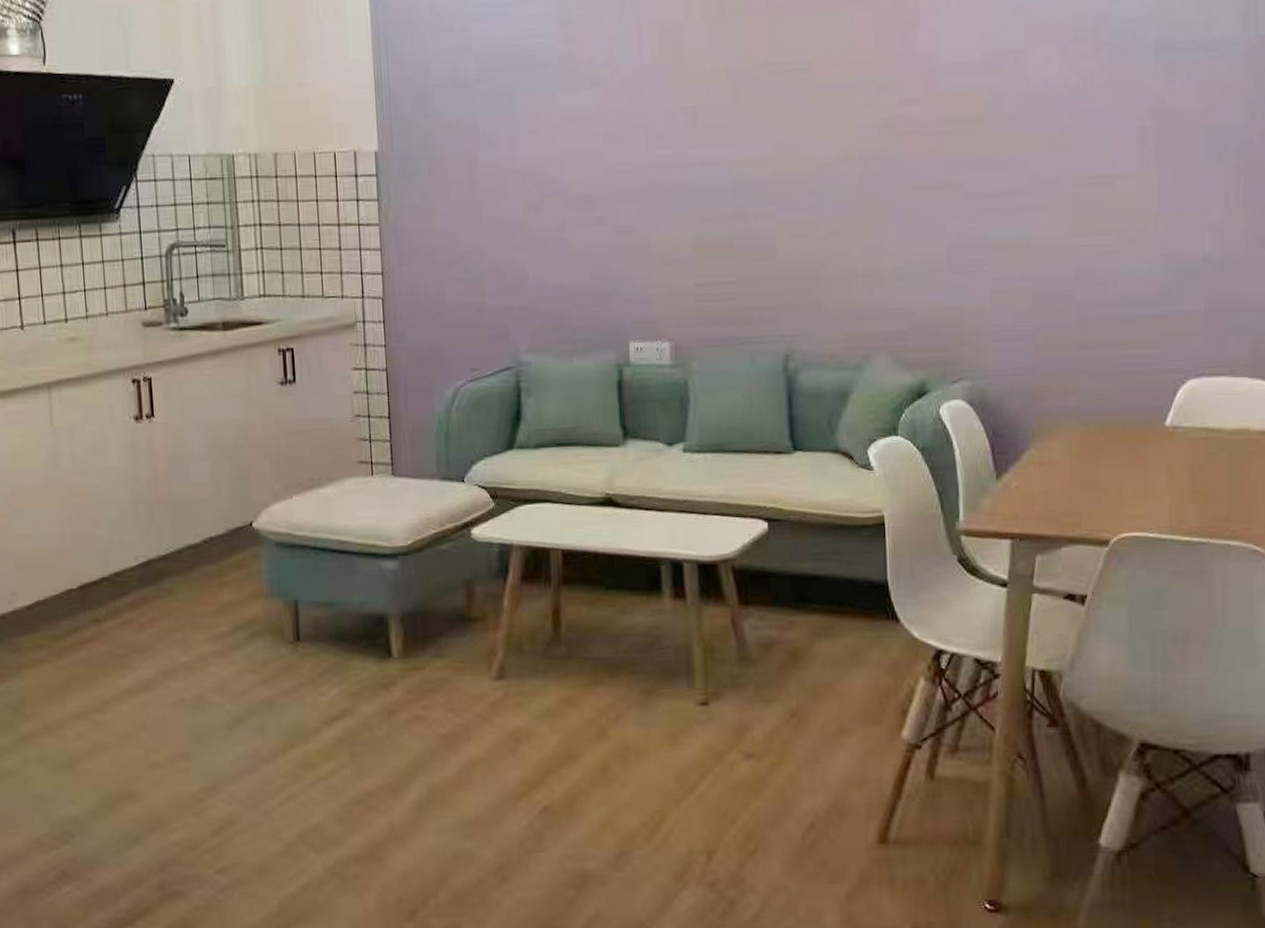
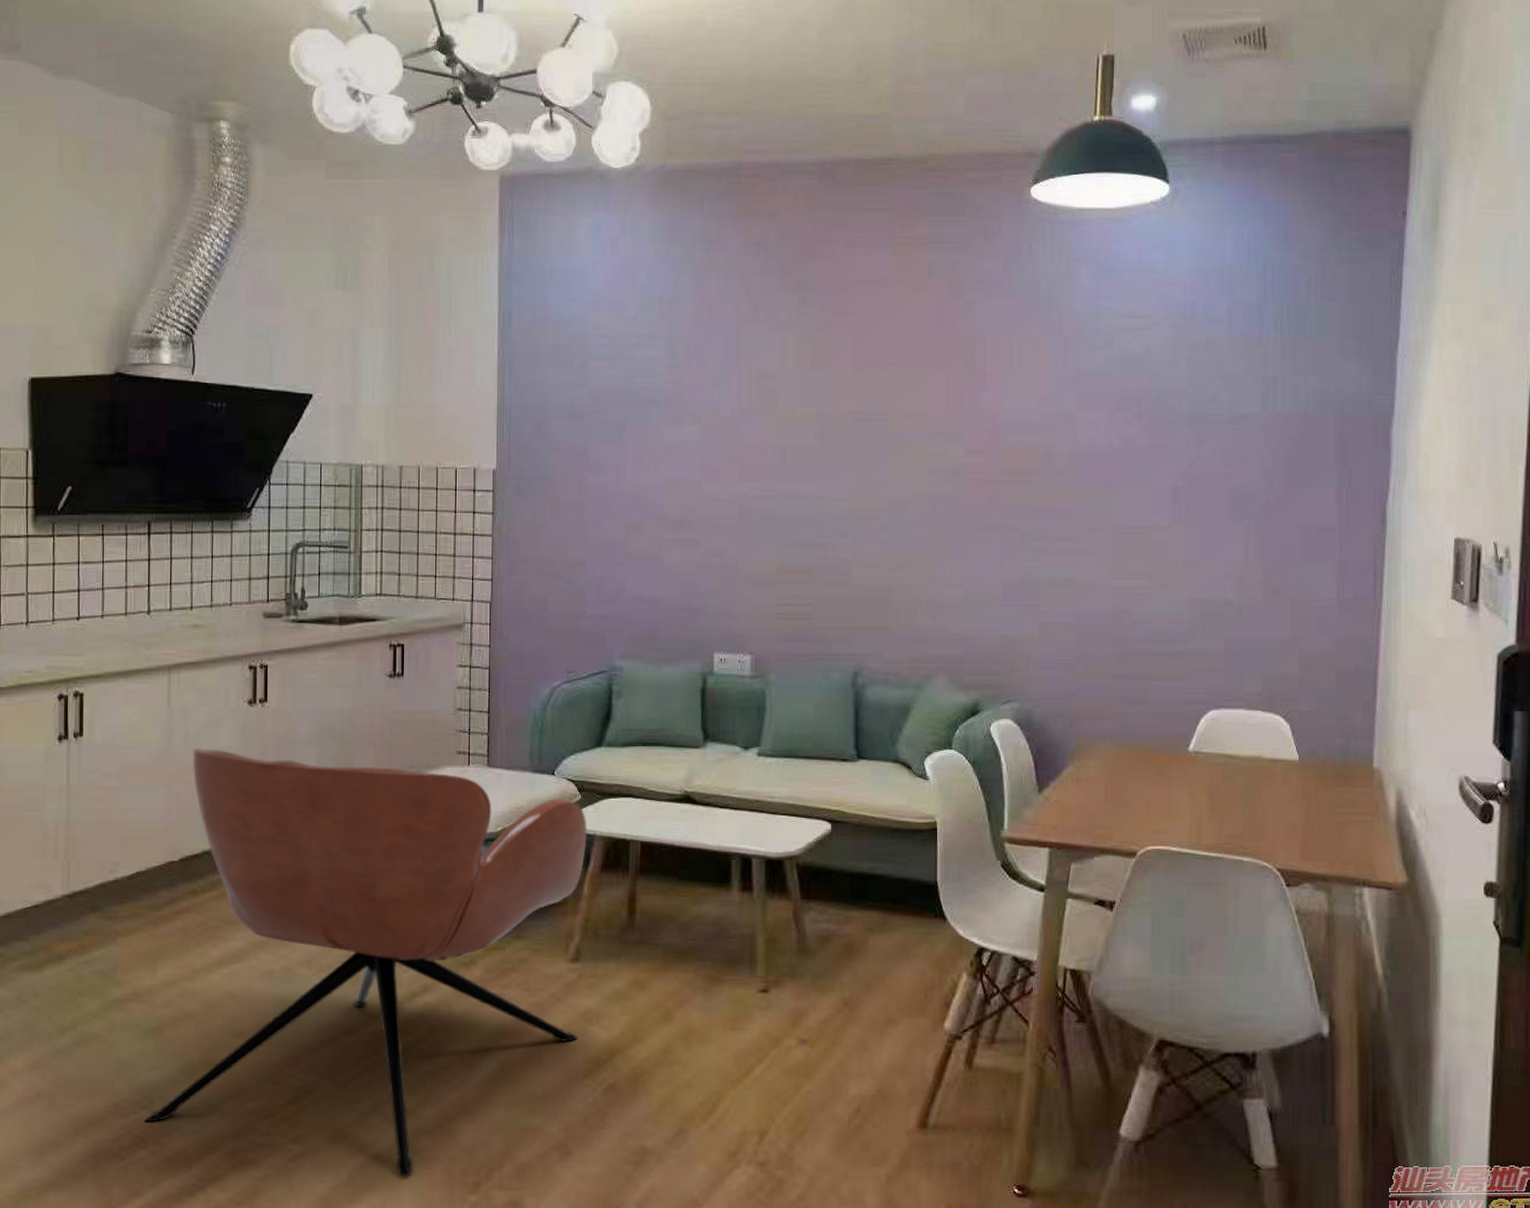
armchair: none [66,469,508,906] -> present [144,749,587,1177]

